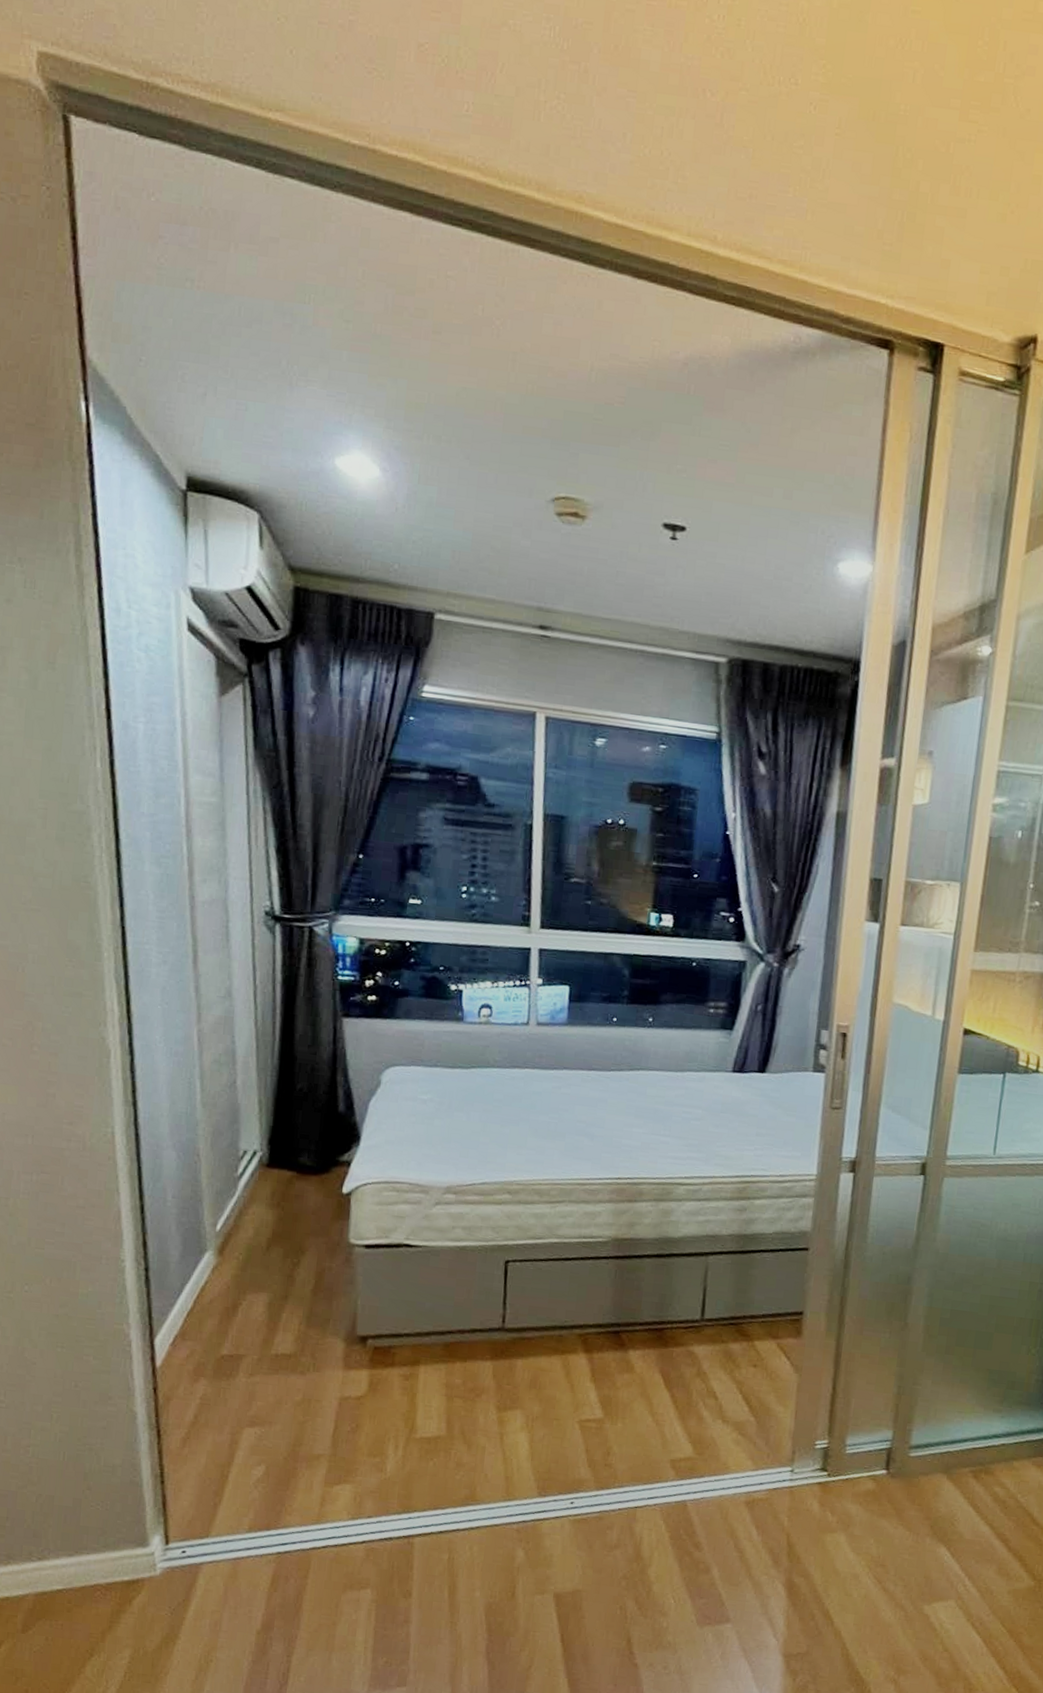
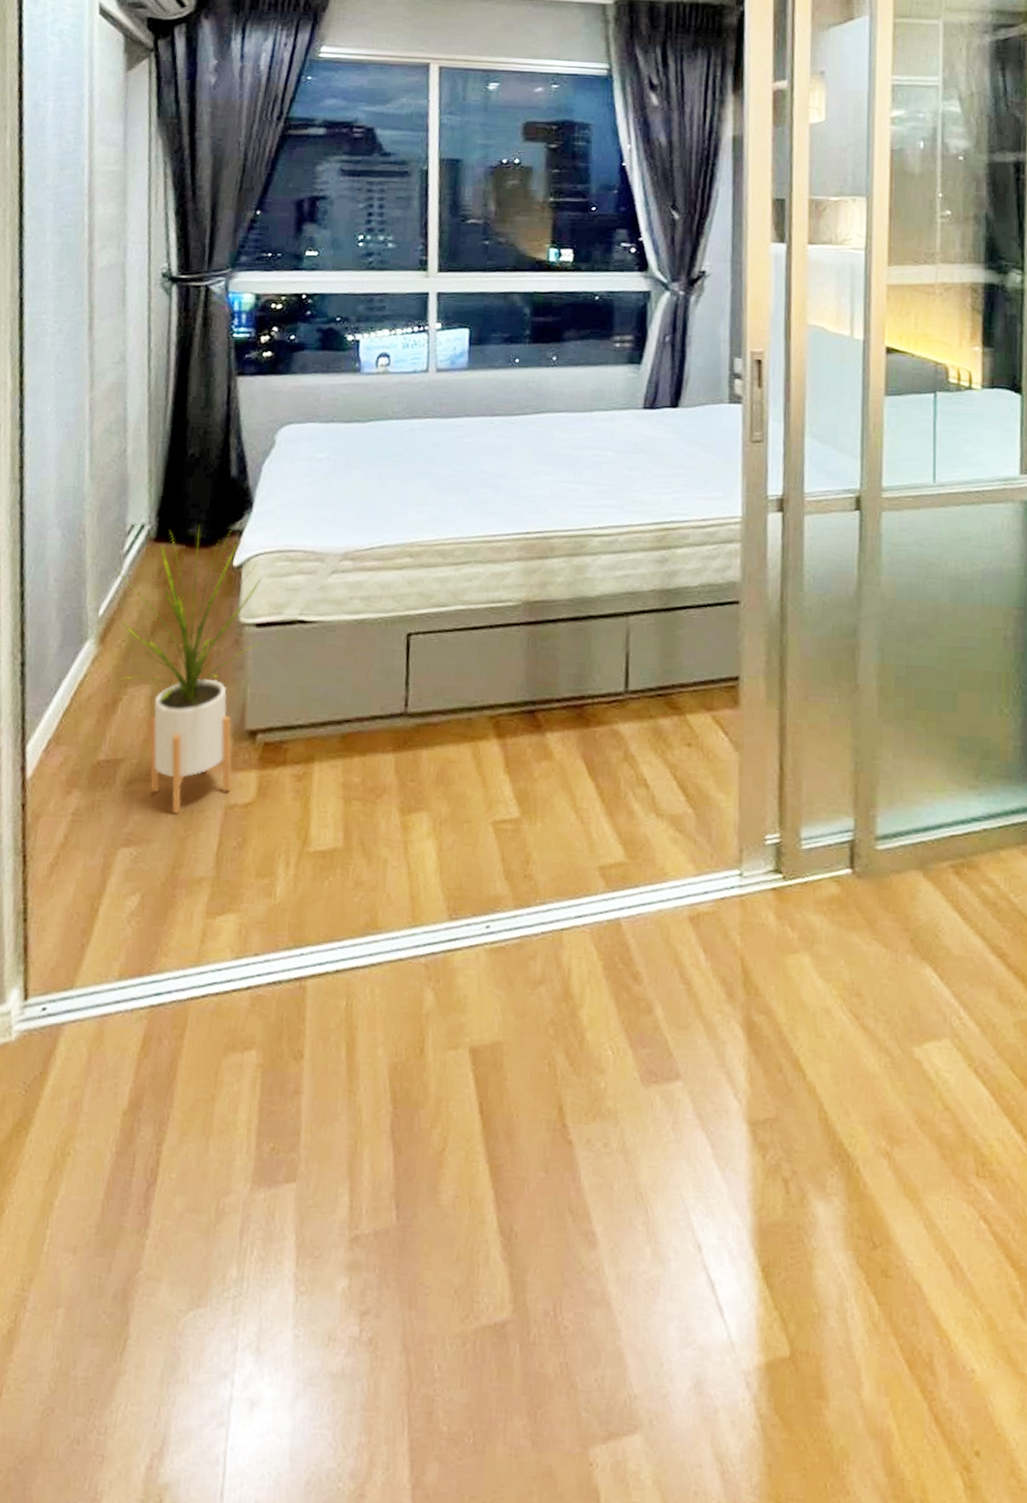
house plant: none [230,1156,371,1403] -> present [115,527,263,815]

